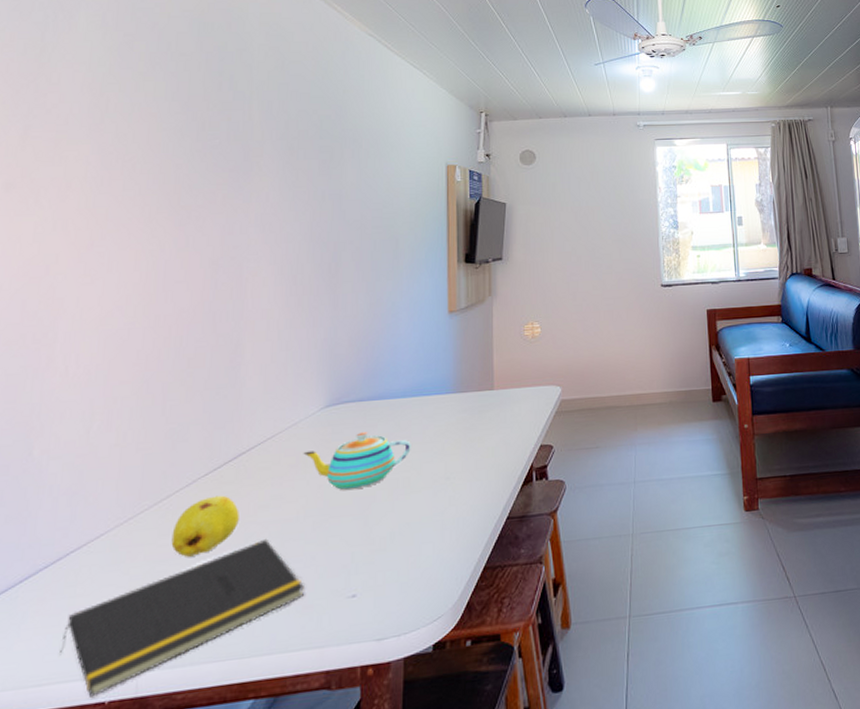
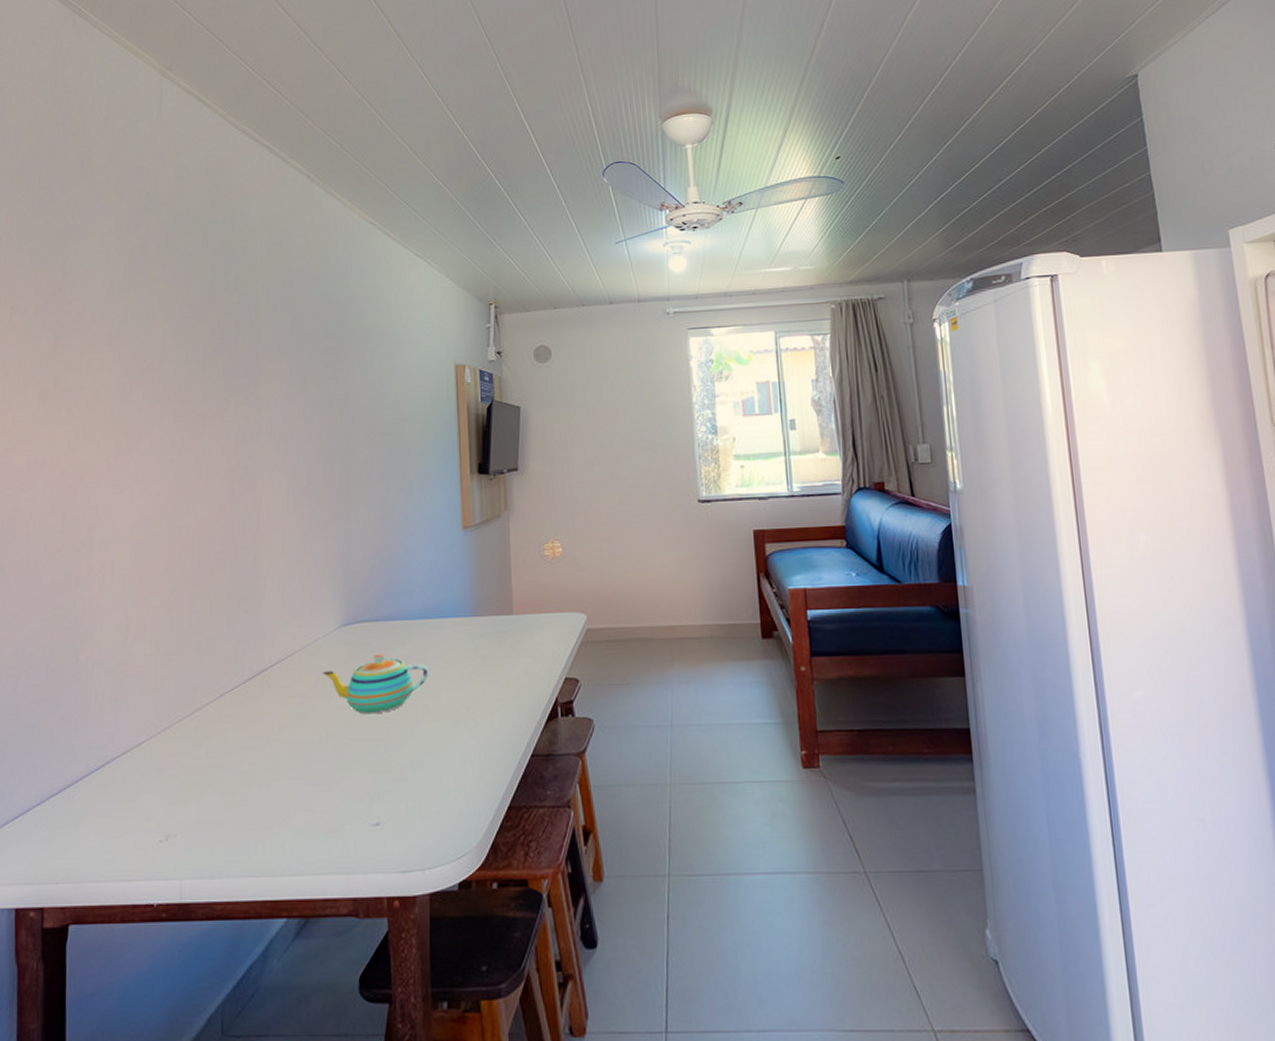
notepad: present [60,538,305,697] -> none [113,758,330,898]
fruit: present [171,495,239,557] -> none [204,711,265,770]

